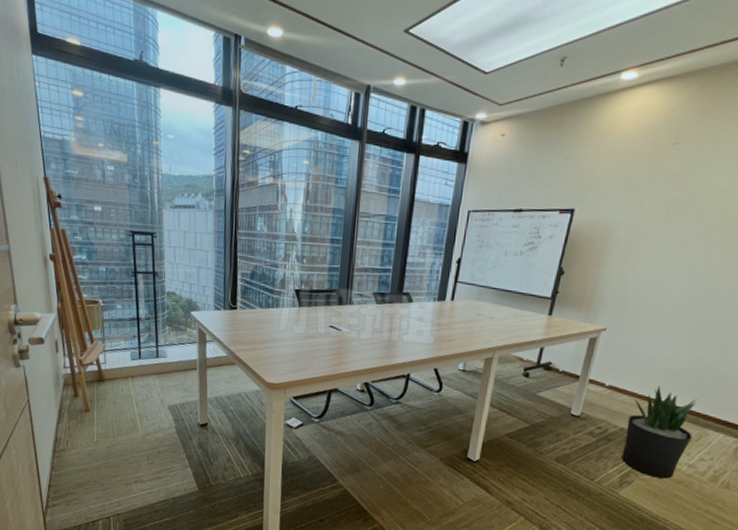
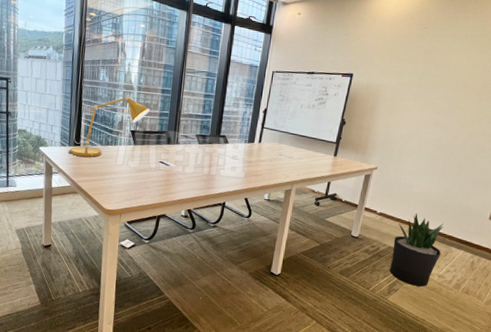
desk lamp: none [224,247,317,322] -> present [69,95,150,157]

